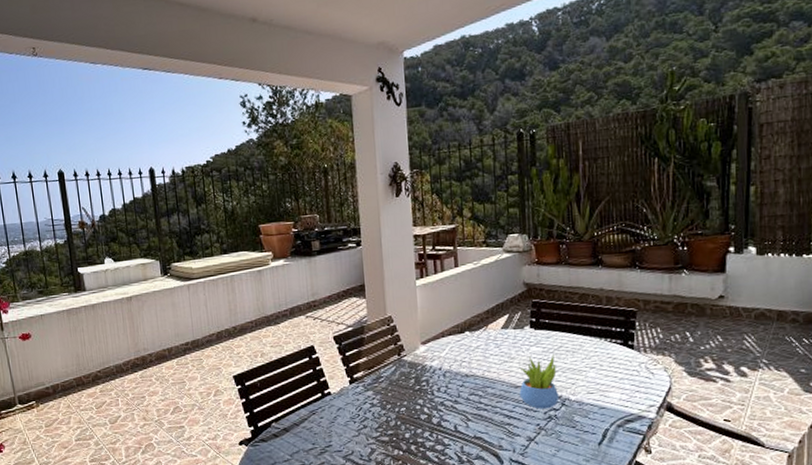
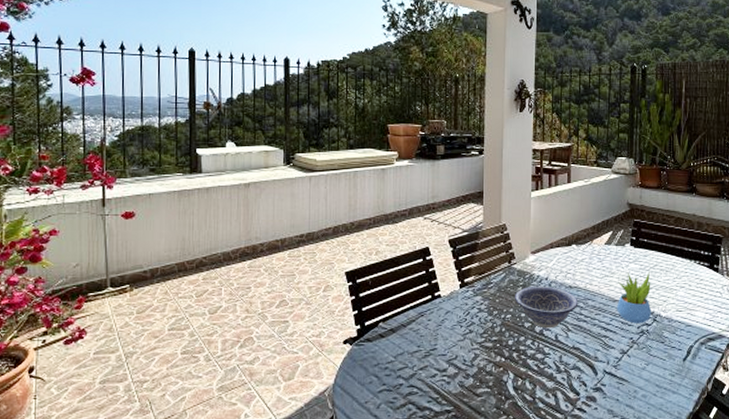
decorative bowl: none [407,376,477,420] -> present [514,285,579,329]

